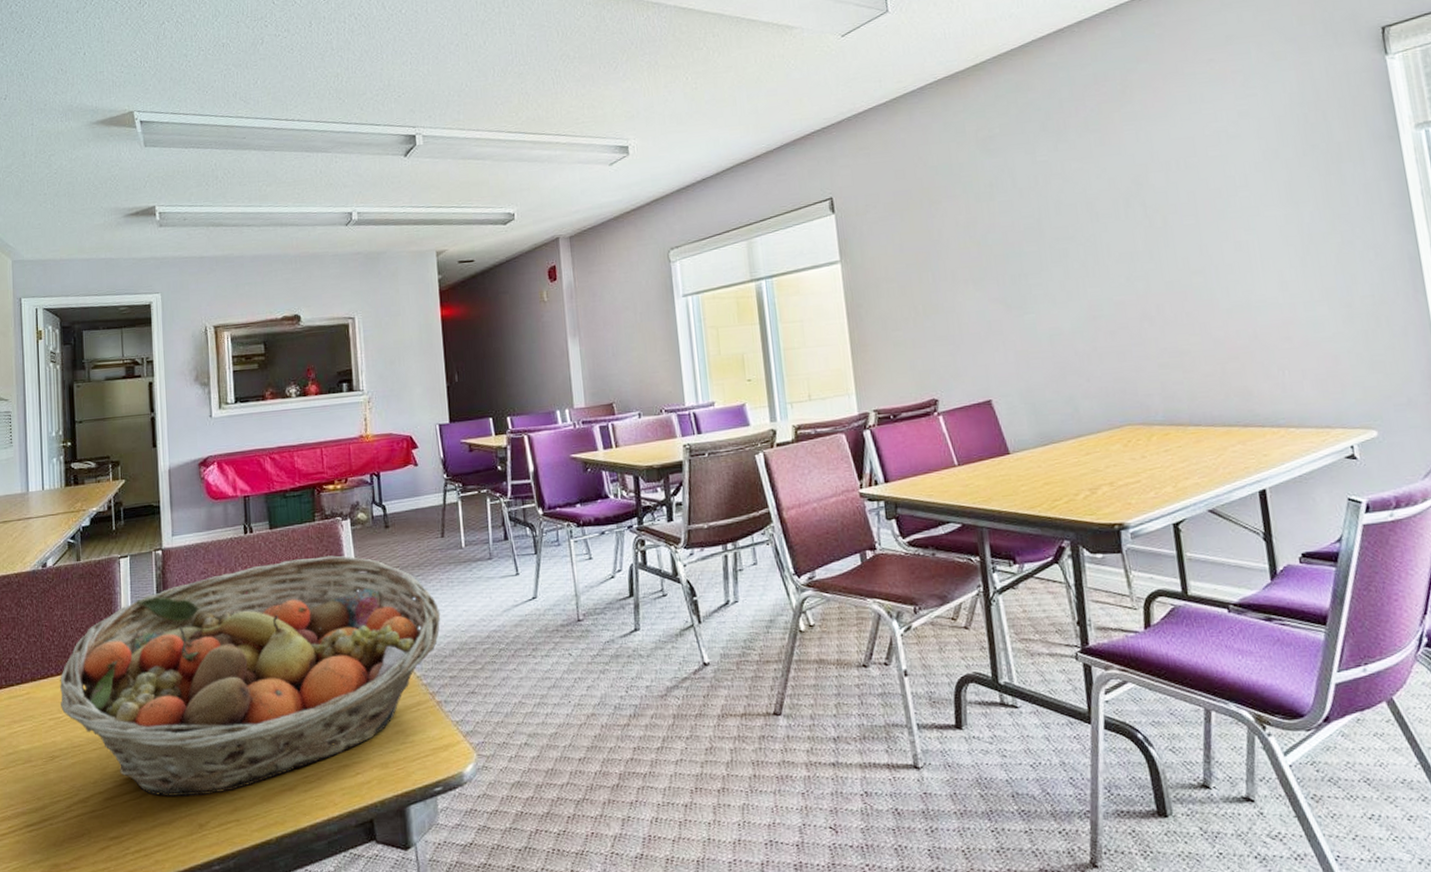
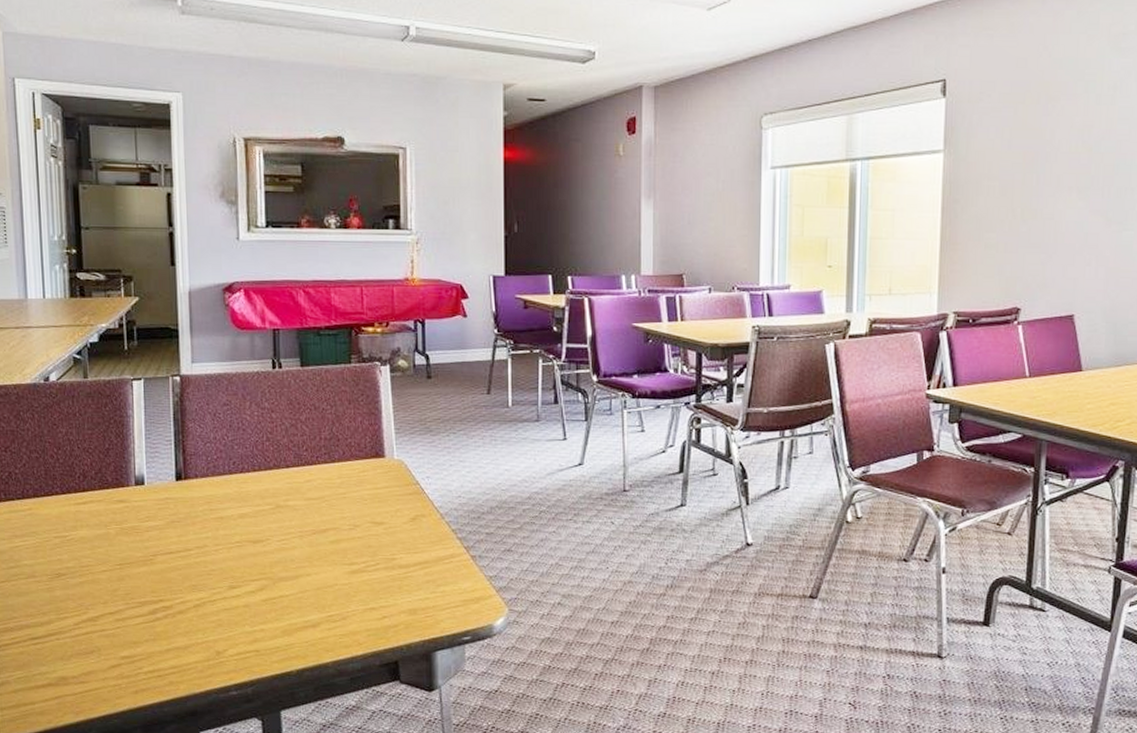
fruit basket: present [60,555,441,797] -> none [66,400,481,625]

